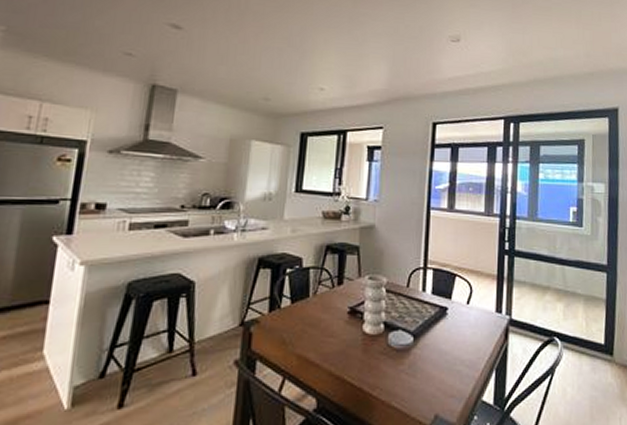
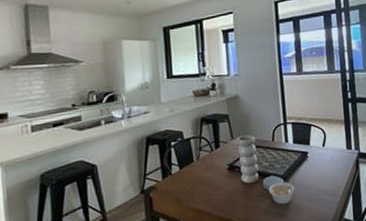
legume: none [393,339,427,369] -> present [268,179,295,205]

